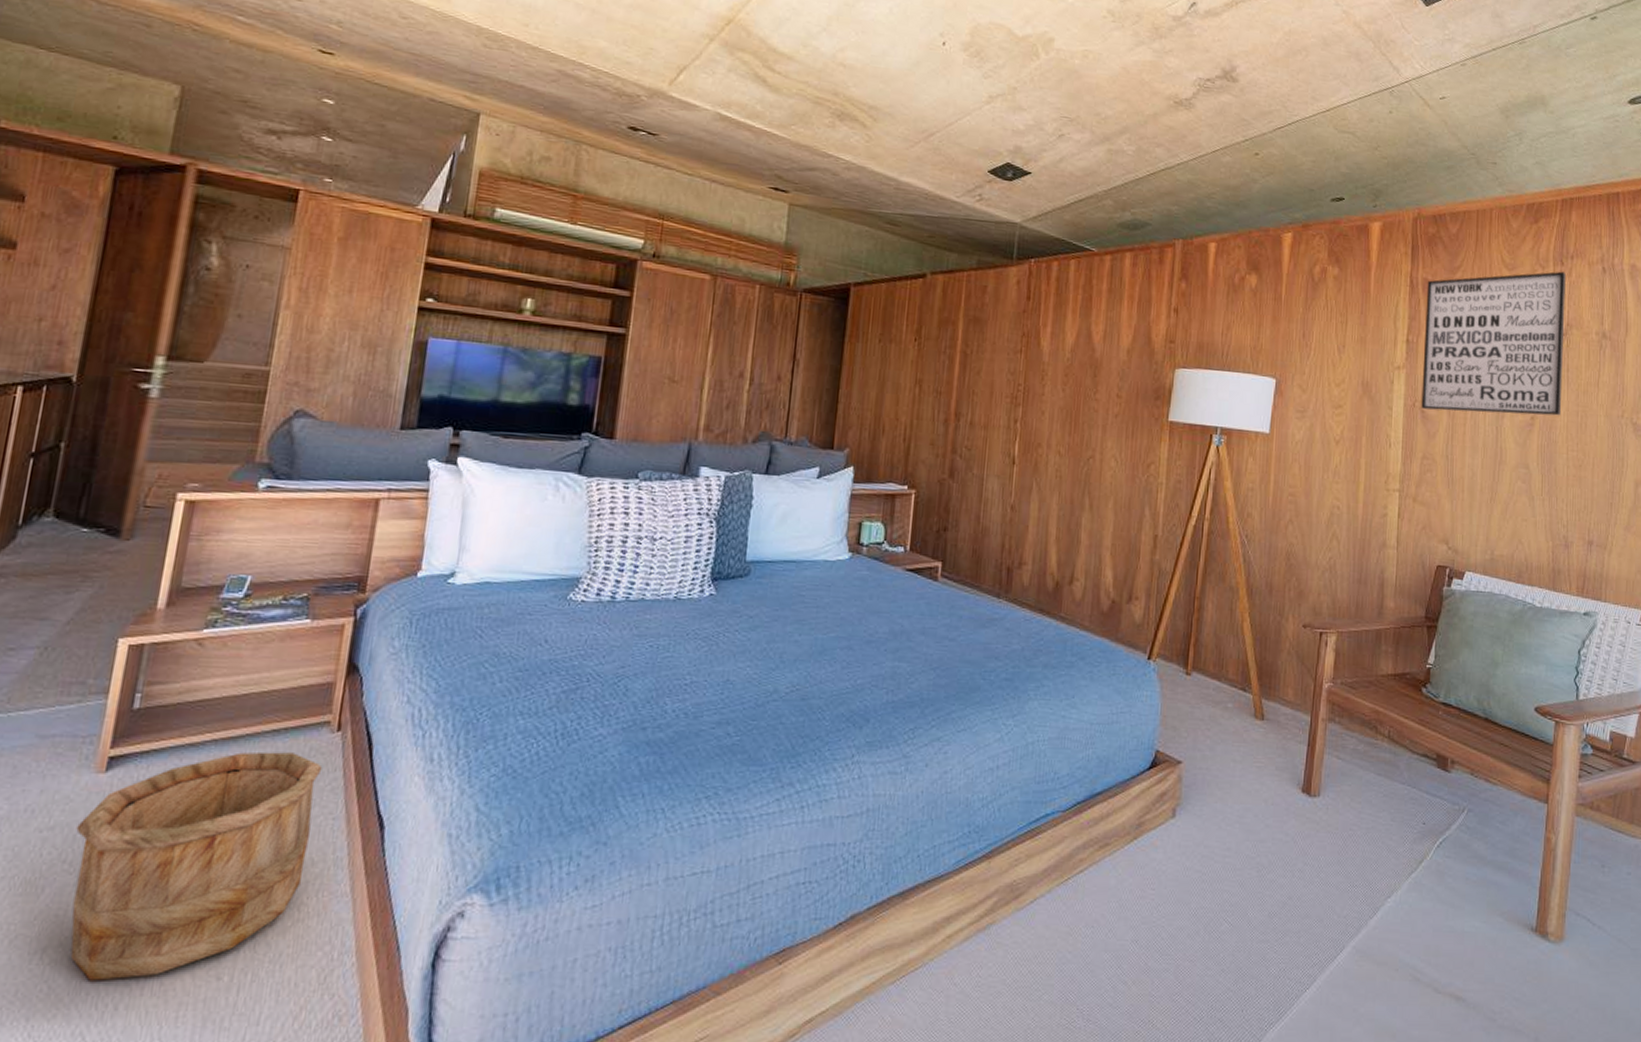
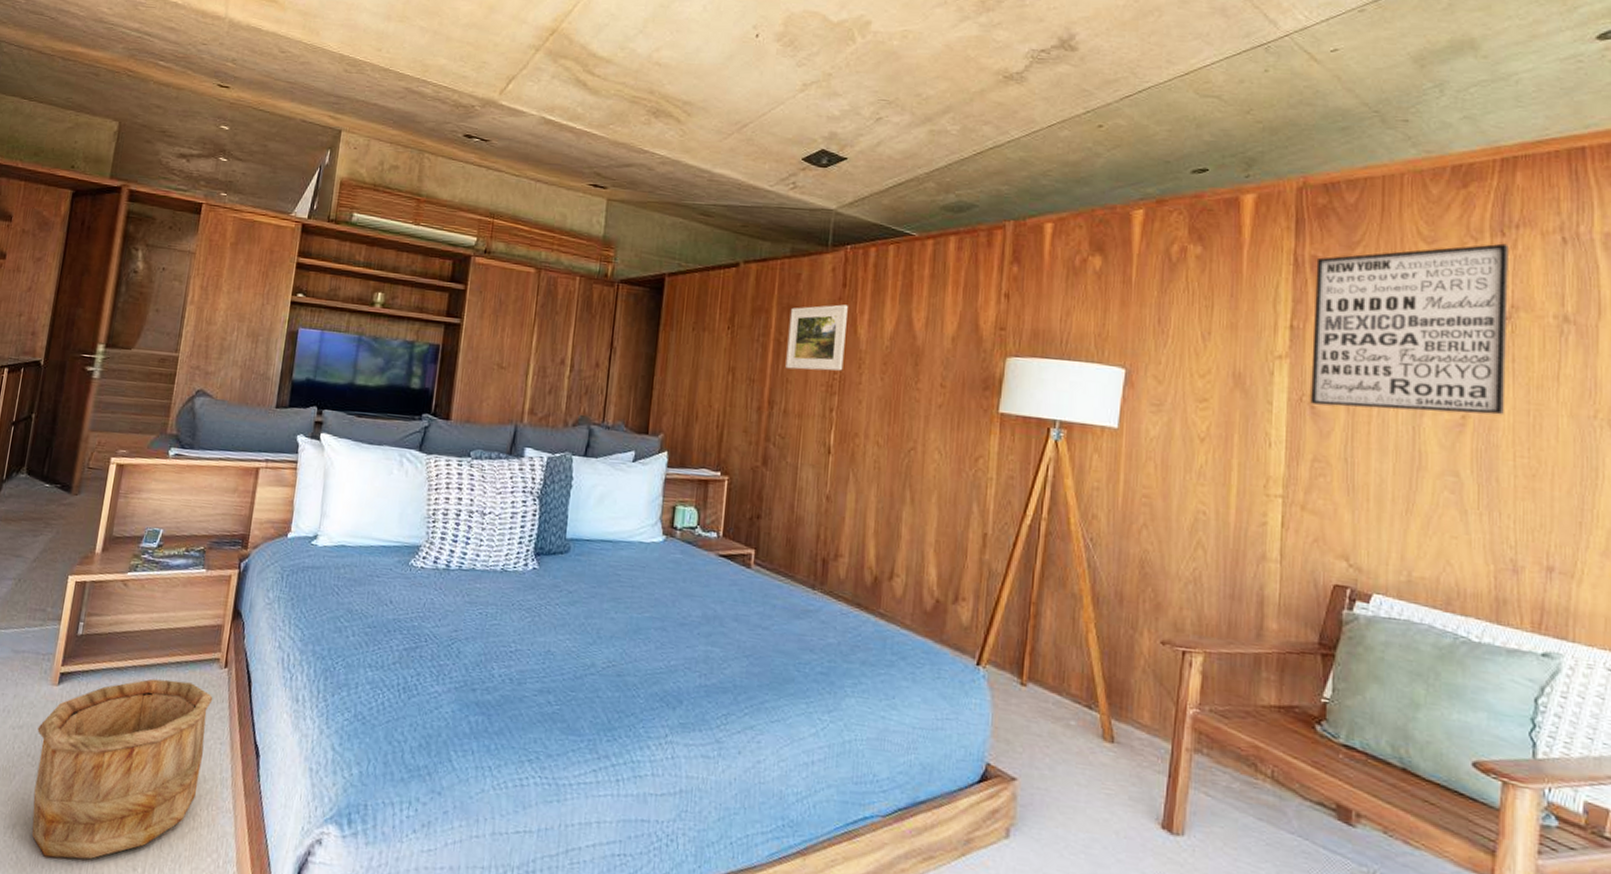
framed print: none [972,317,1032,383] -> present [785,304,848,371]

